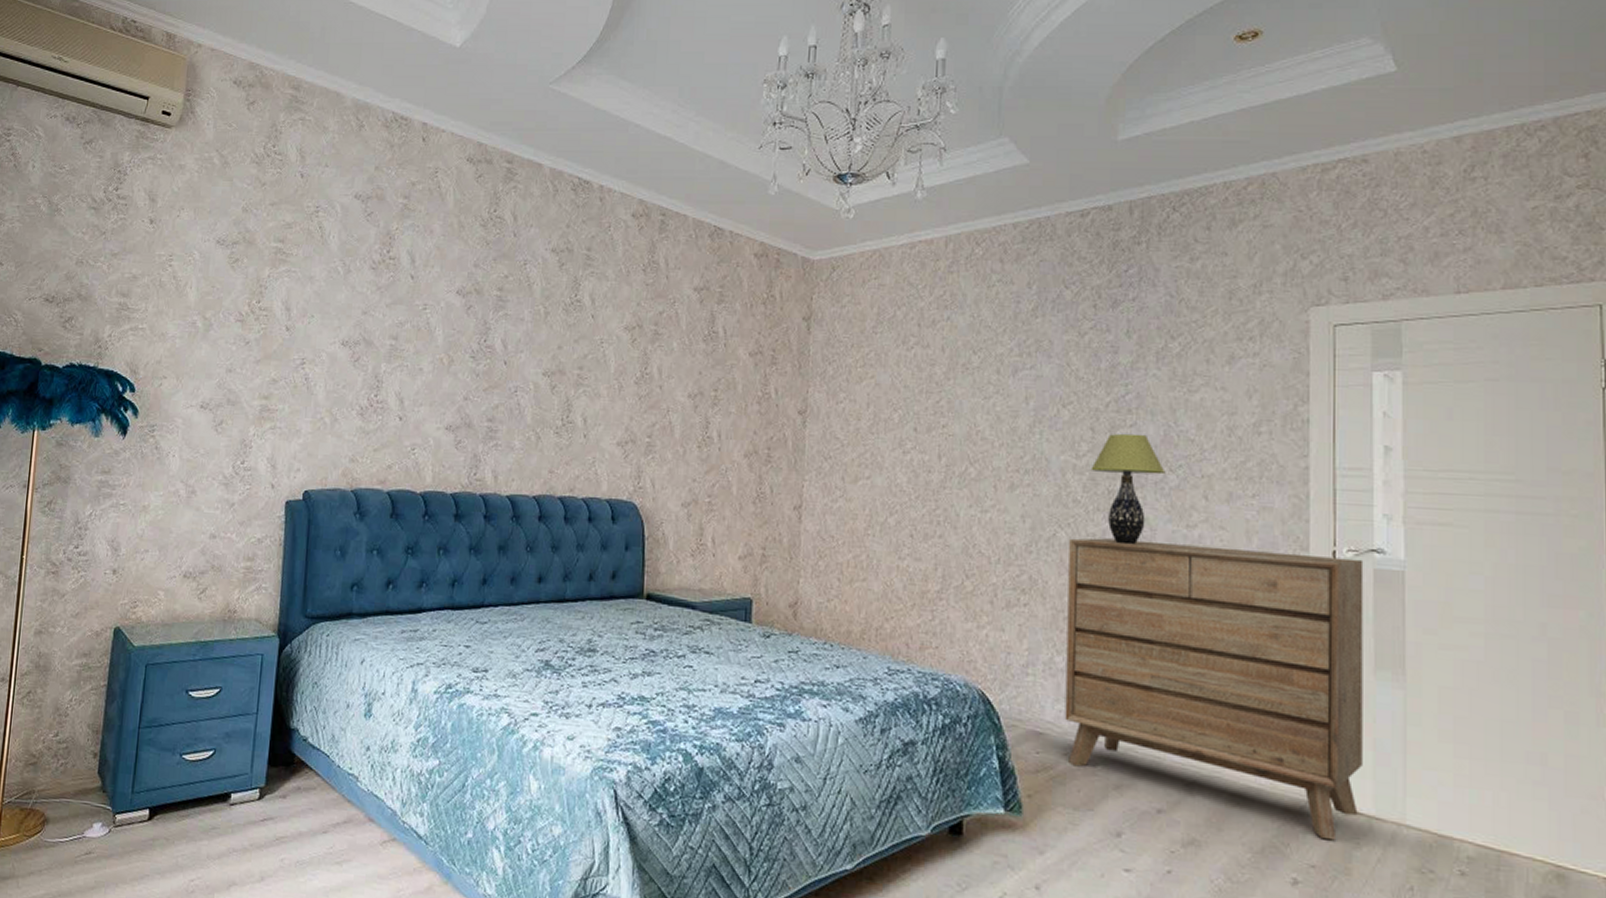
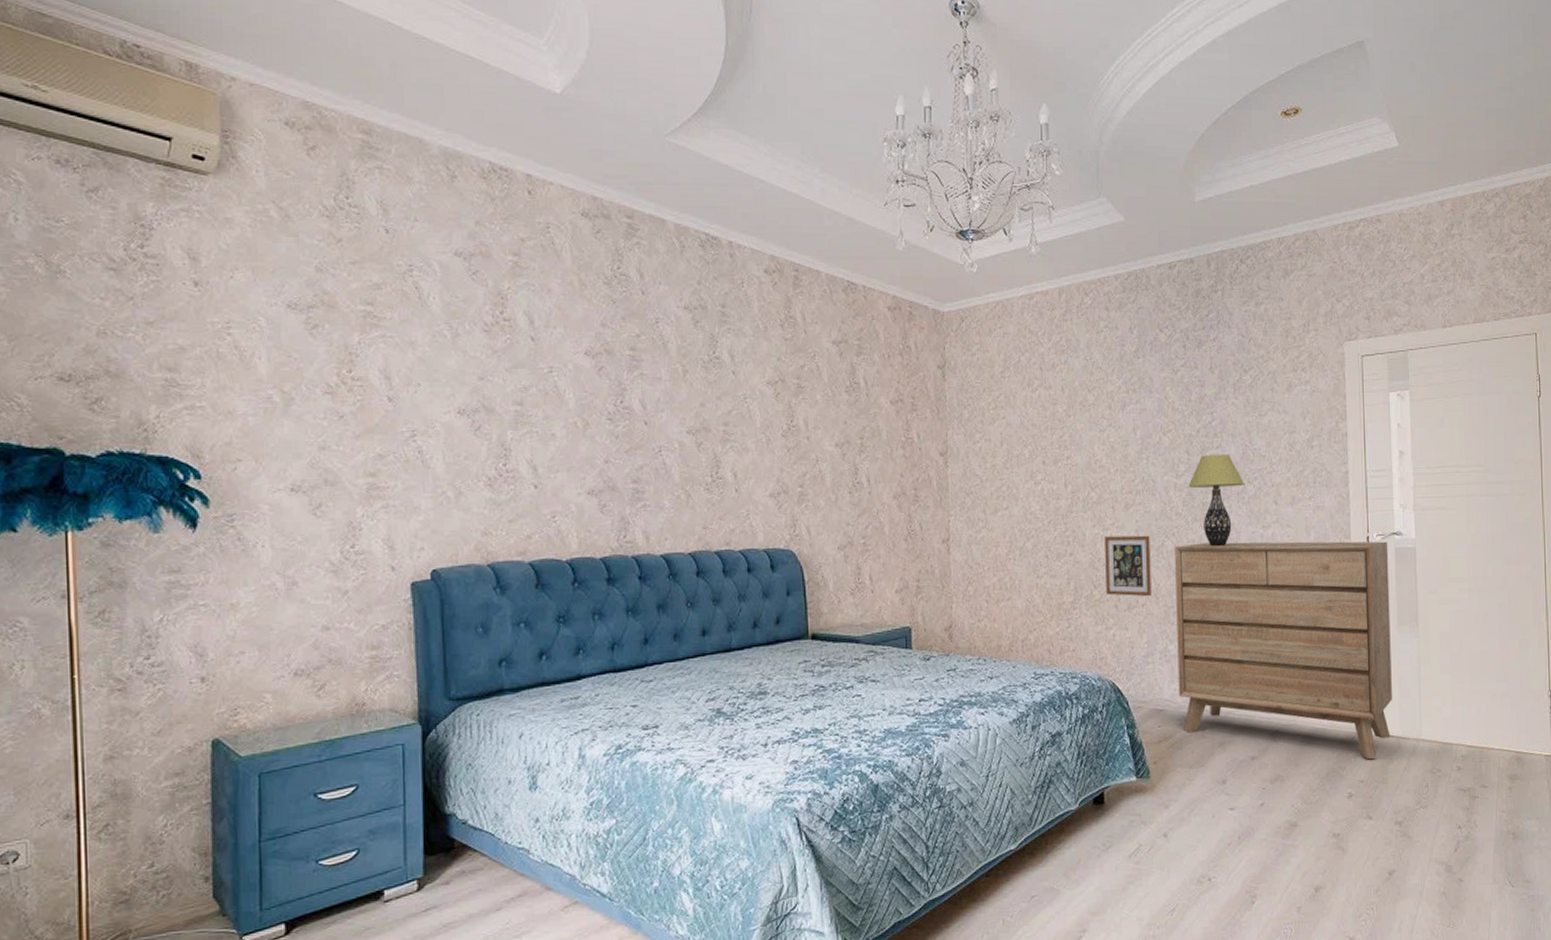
picture frame: none [980,519,1039,596] -> present [1105,535,1152,597]

